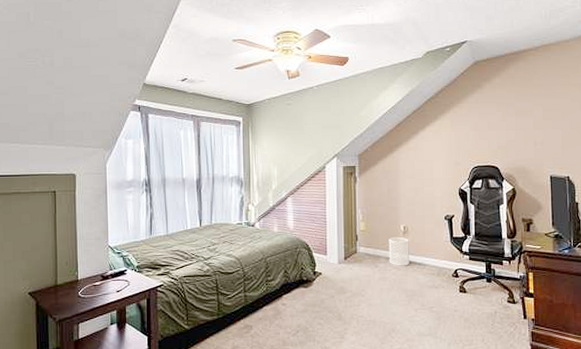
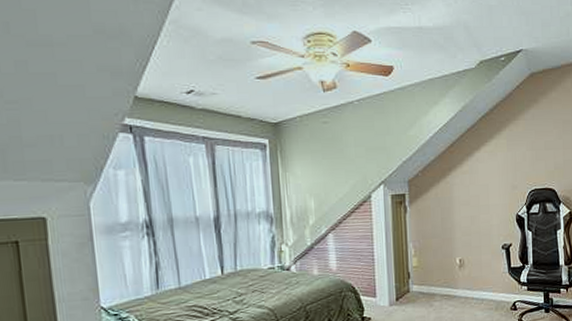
wastebasket: present [388,237,410,266] -> none [443,271,467,303]

